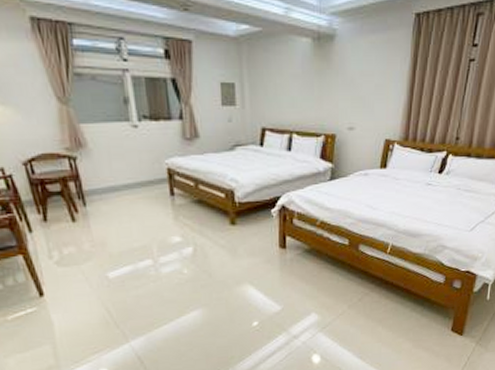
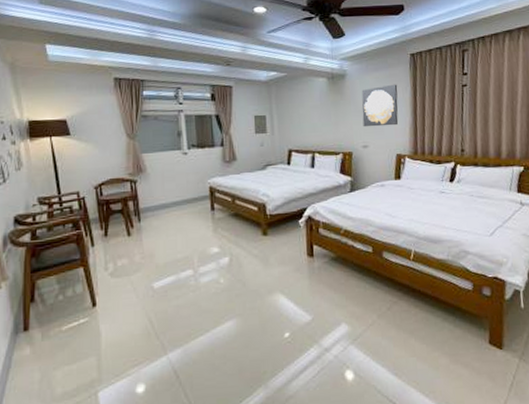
wall art: none [351,52,396,105] -> present [361,84,399,127]

